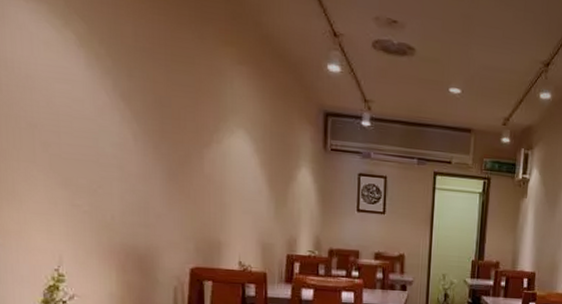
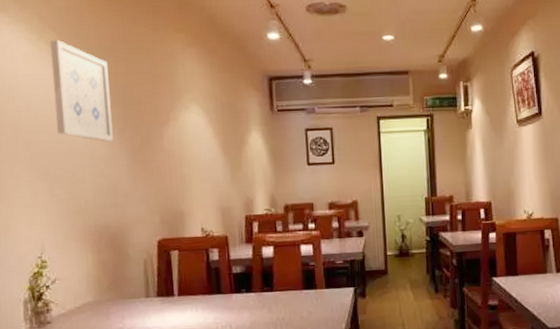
wall art: none [77,29,147,156] -> present [49,39,113,142]

